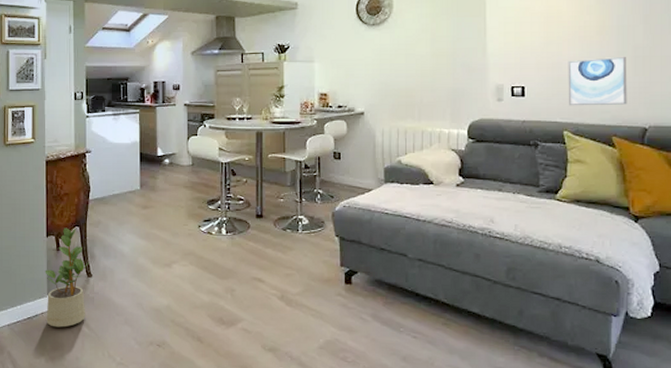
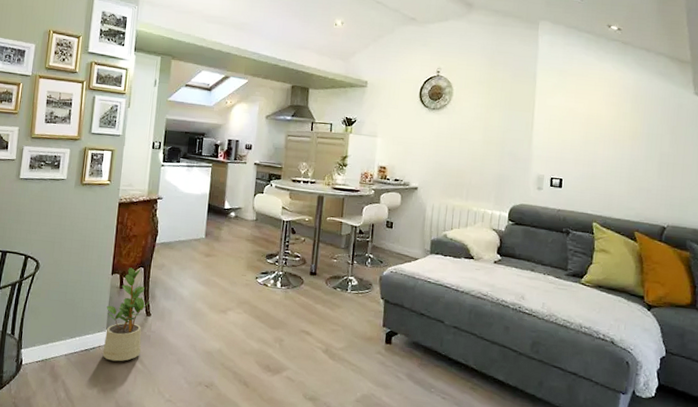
wall art: present [568,56,627,106] -> none [600,159,653,204]

